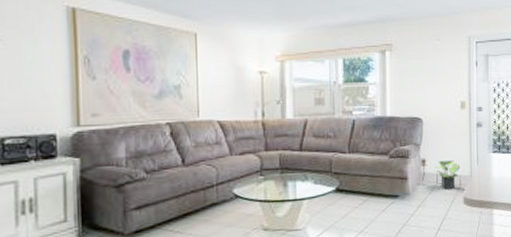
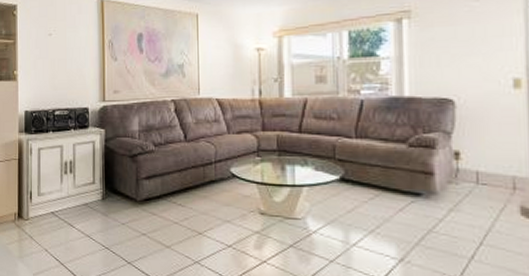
potted plant: present [435,160,461,189] -> none [474,155,515,193]

